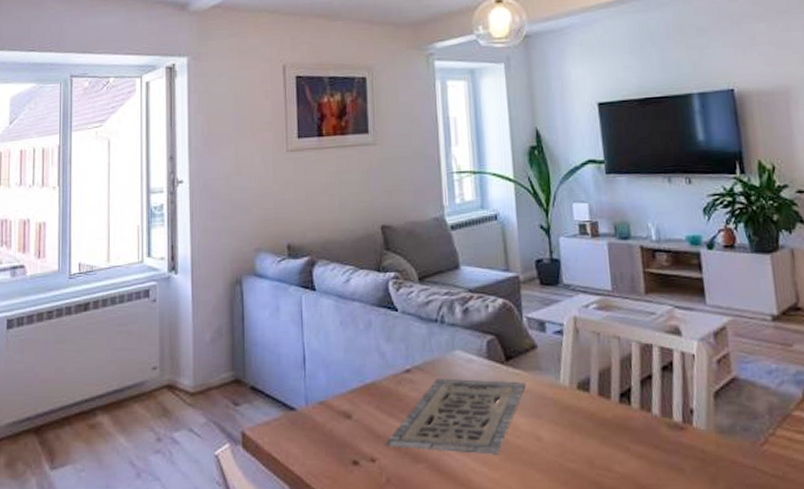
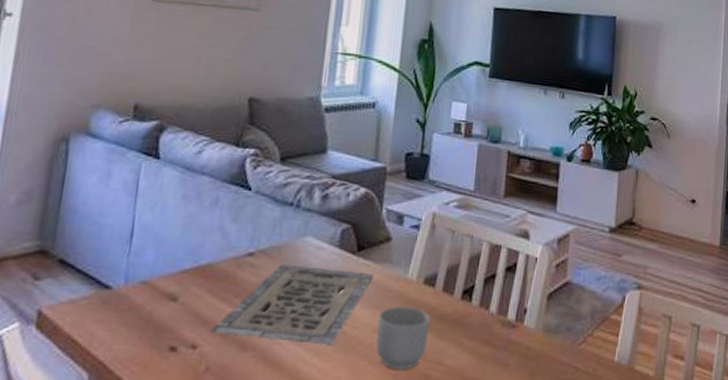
mug: none [537,413,593,477] -> present [376,306,431,370]

